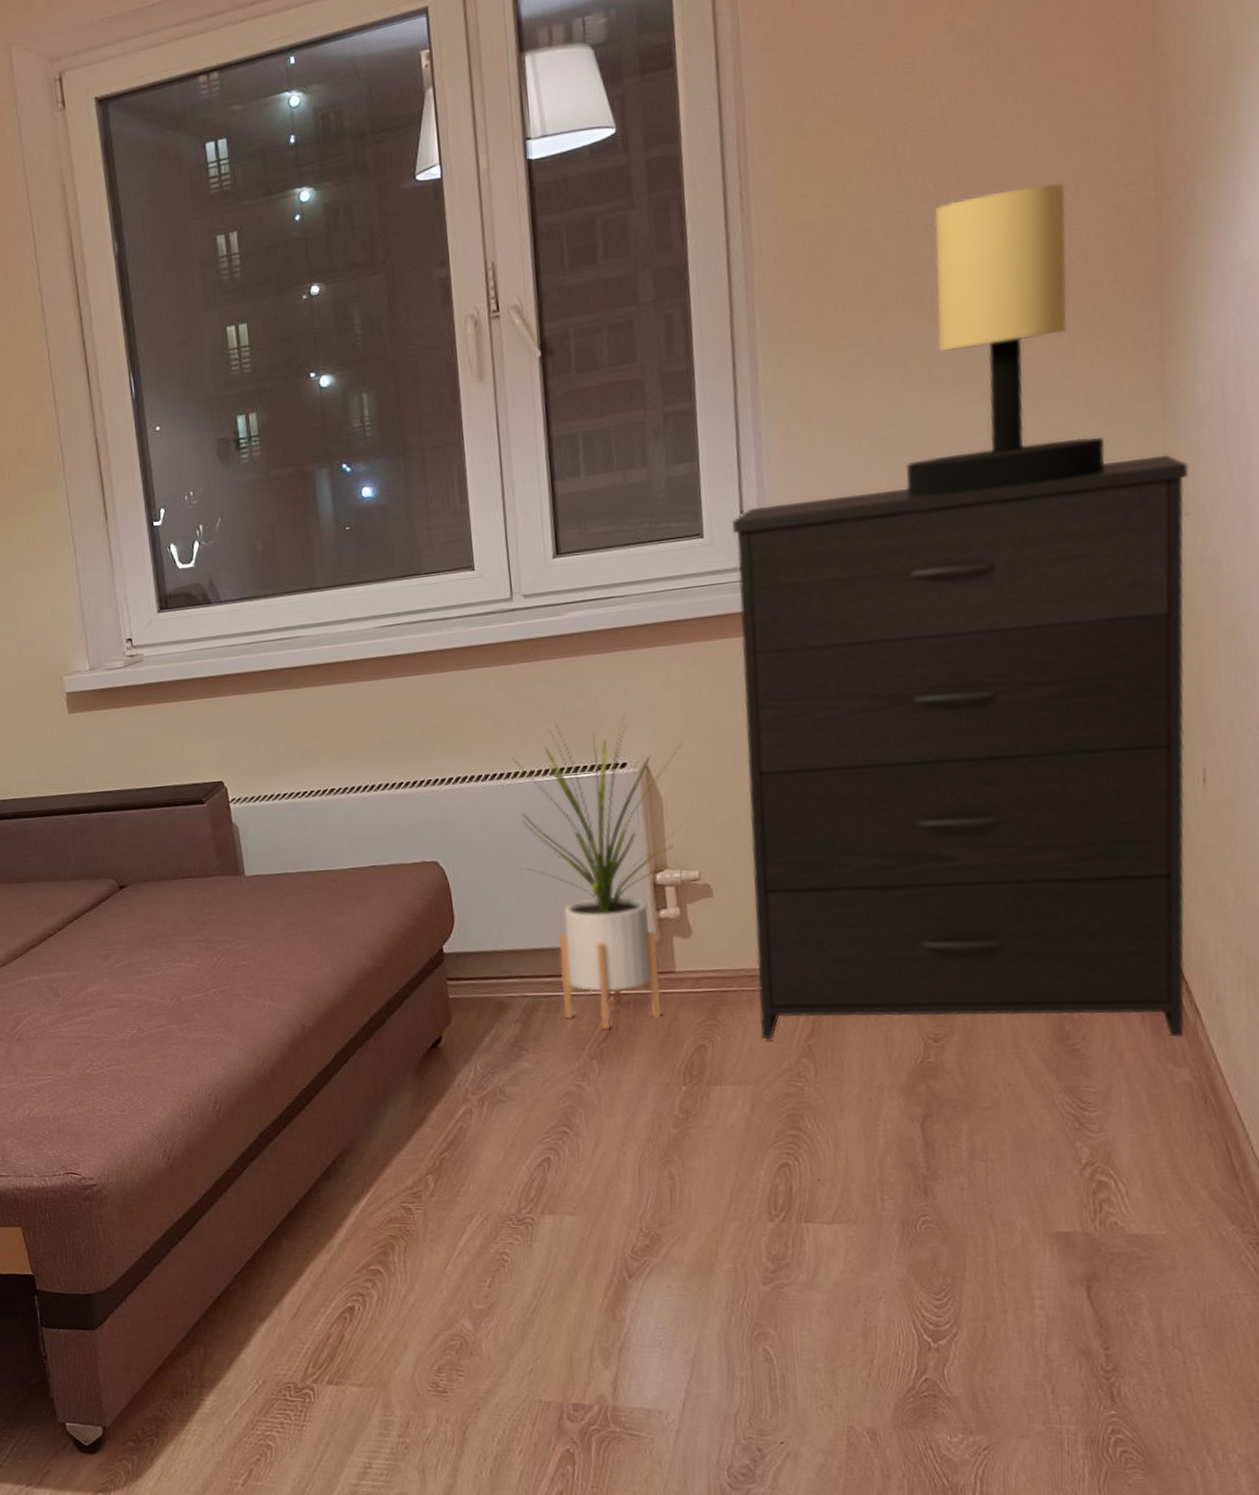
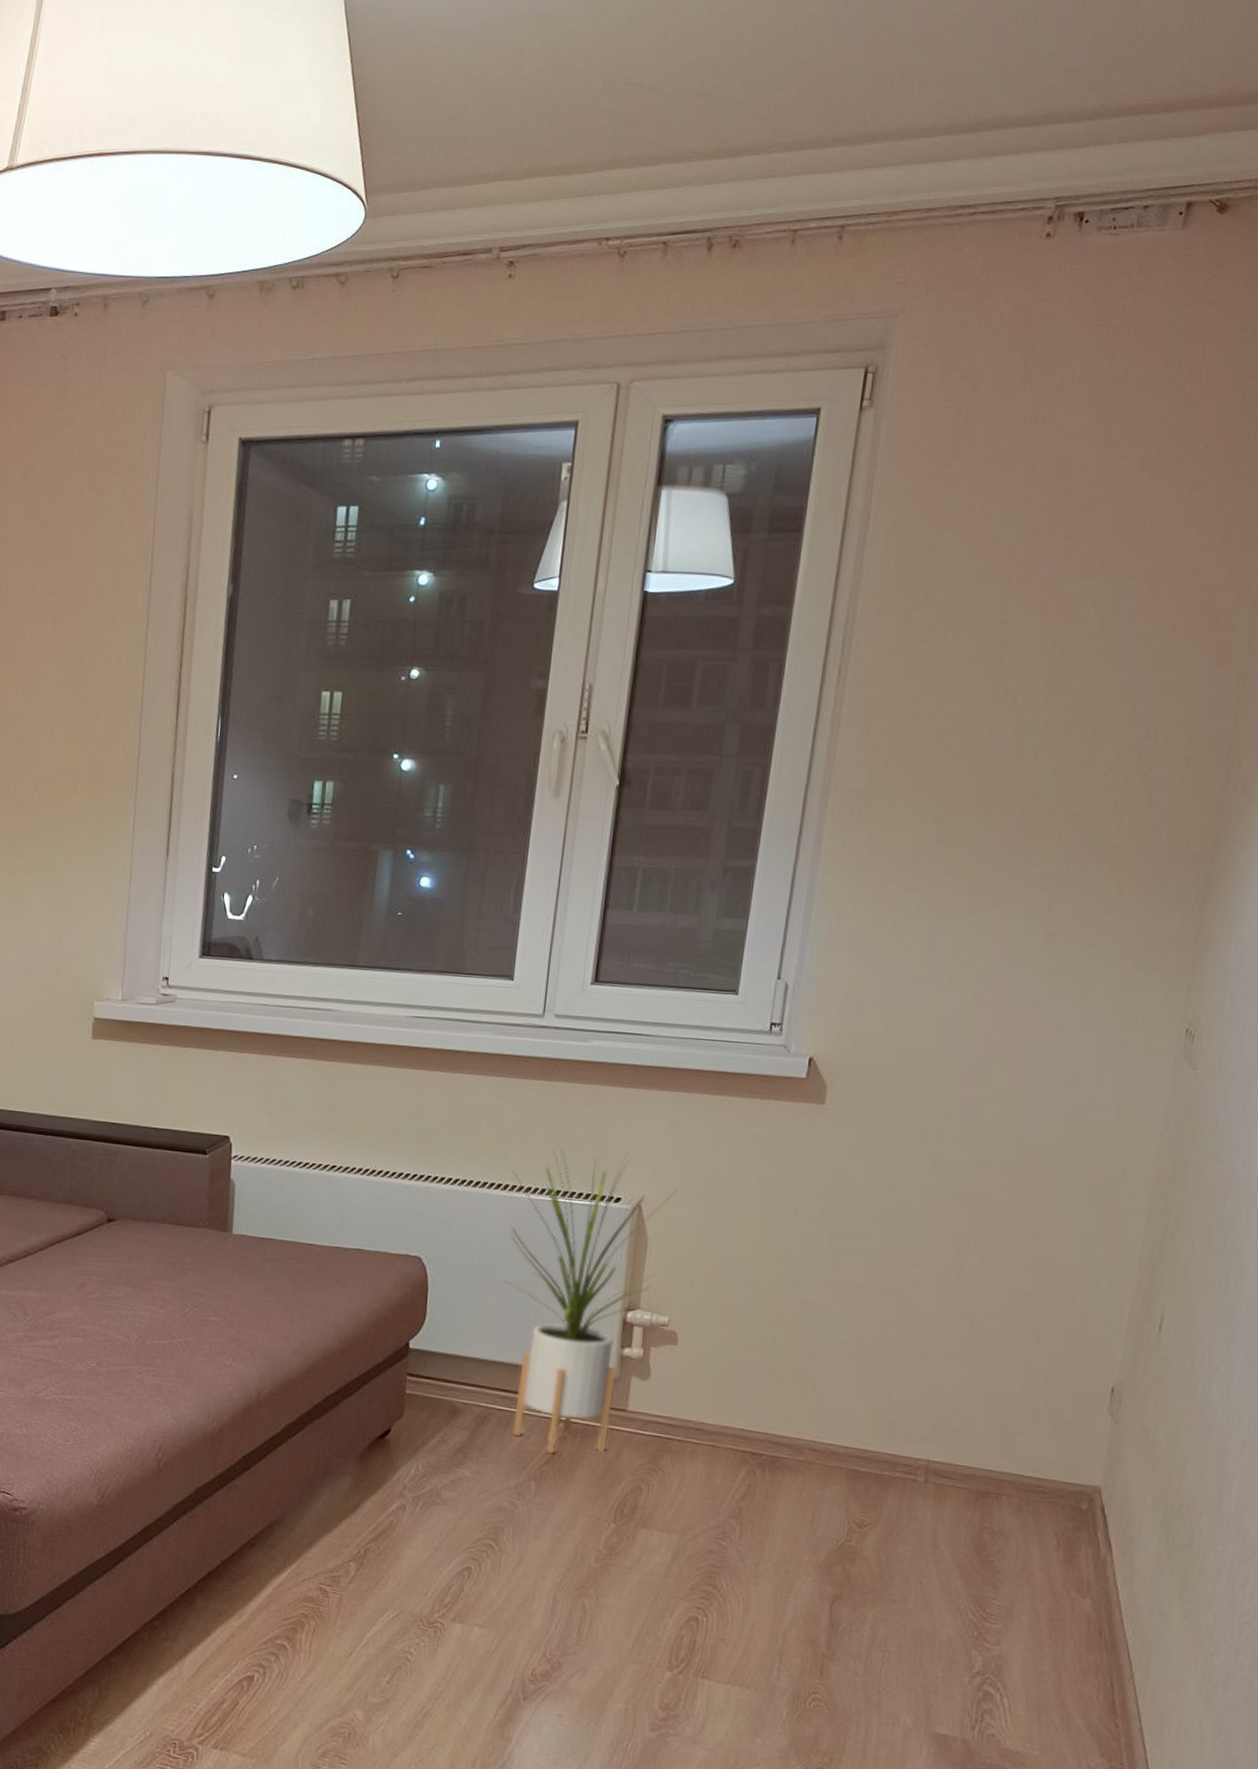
dresser: present [732,454,1189,1040] -> none [696,975,1206,1569]
table lamp: present [905,183,1107,497] -> none [938,720,1145,1012]

